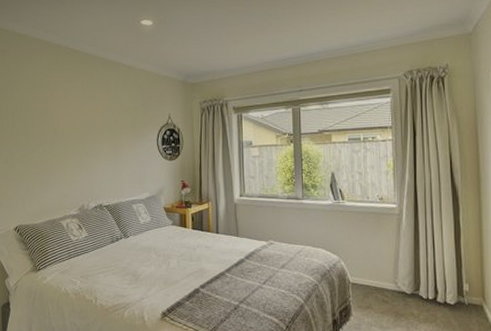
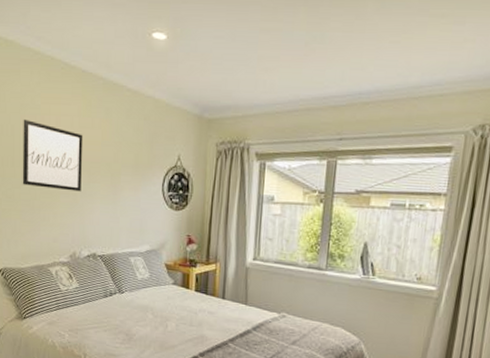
wall art: none [35,95,88,152] -> present [22,119,83,192]

